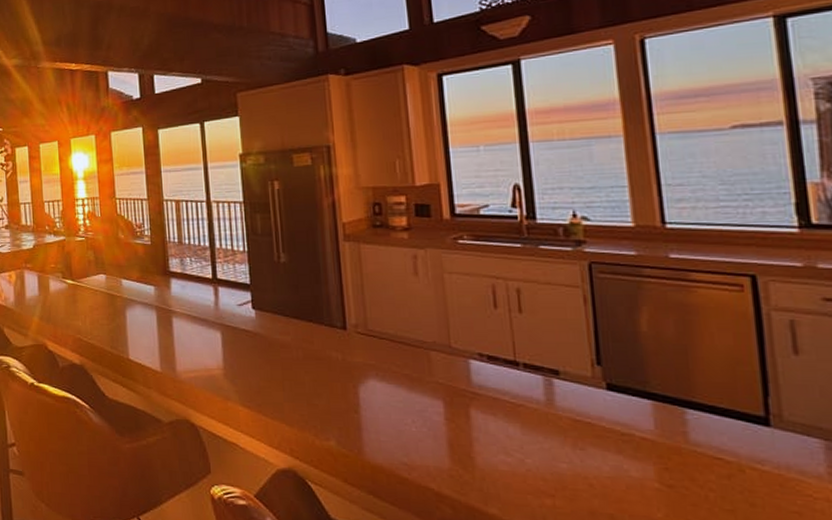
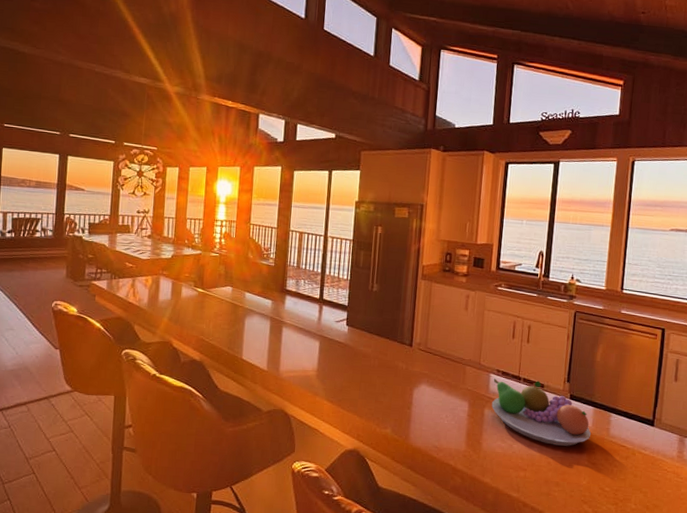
fruit bowl: none [475,365,657,460] -> present [491,378,592,446]

